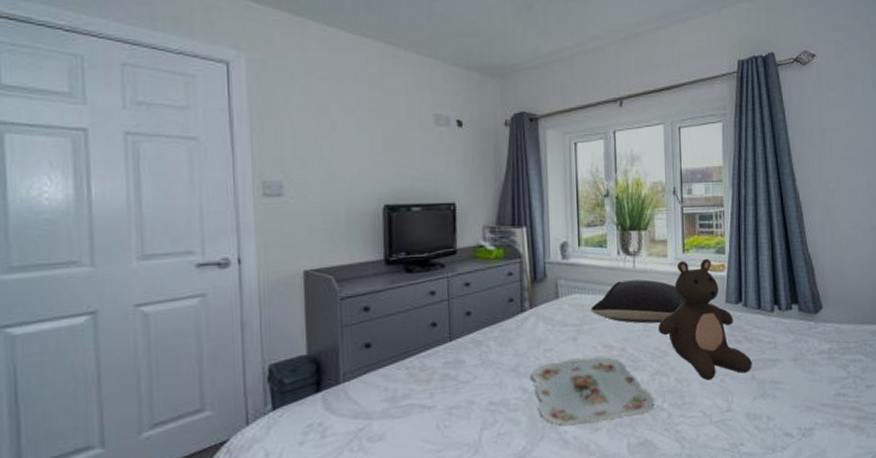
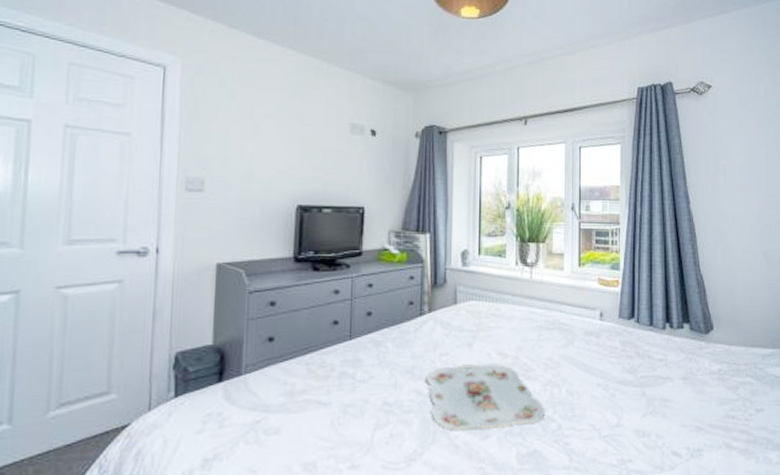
pillow: present [590,279,685,324] -> none [487,290,579,334]
teddy bear: present [659,258,752,381] -> none [552,273,643,394]

